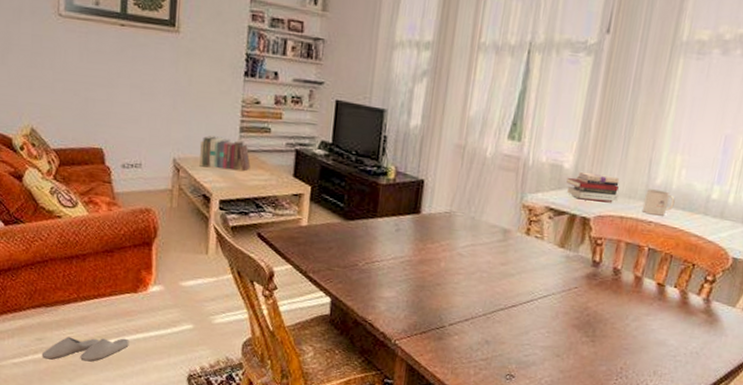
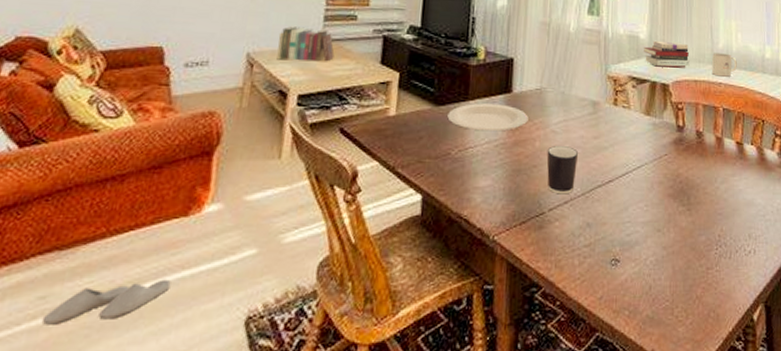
plate: none [356,221,436,249] -> present [447,103,528,132]
mug: none [449,267,484,313] -> present [546,145,579,195]

